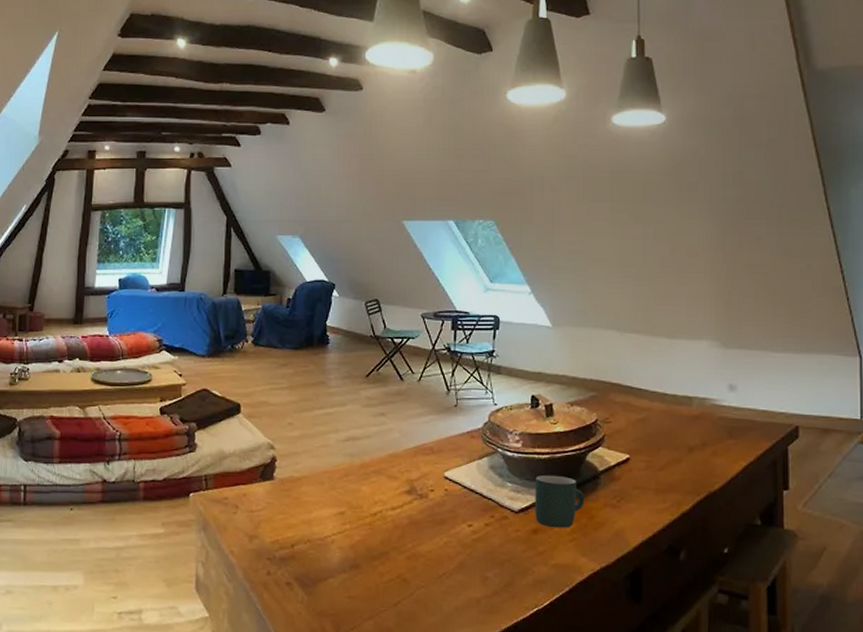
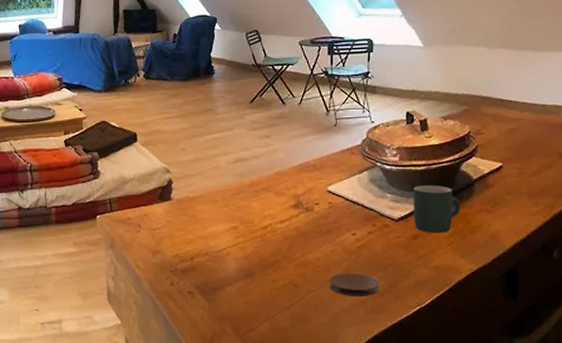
coaster: none [441,568,494,596] -> present [329,273,379,297]

